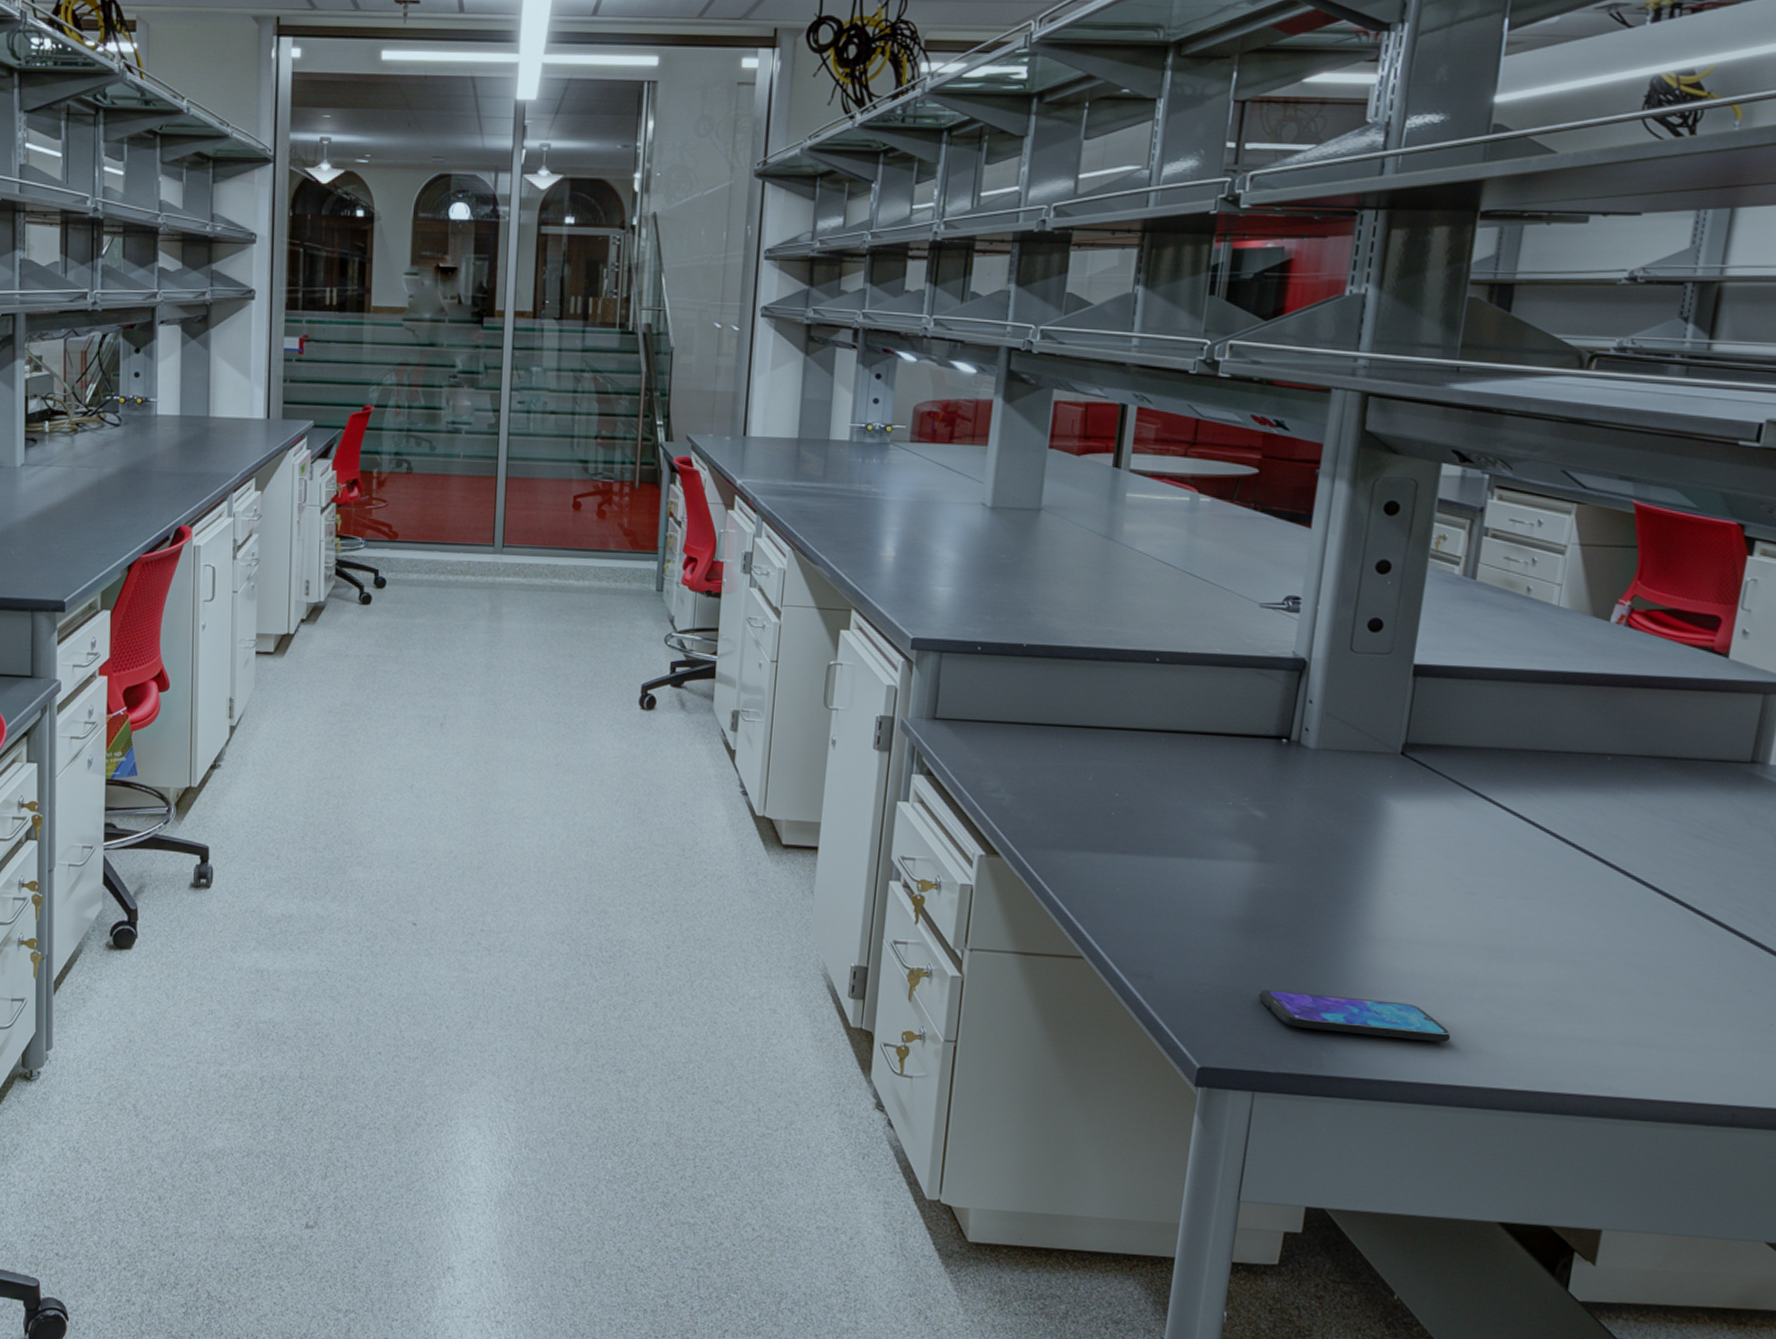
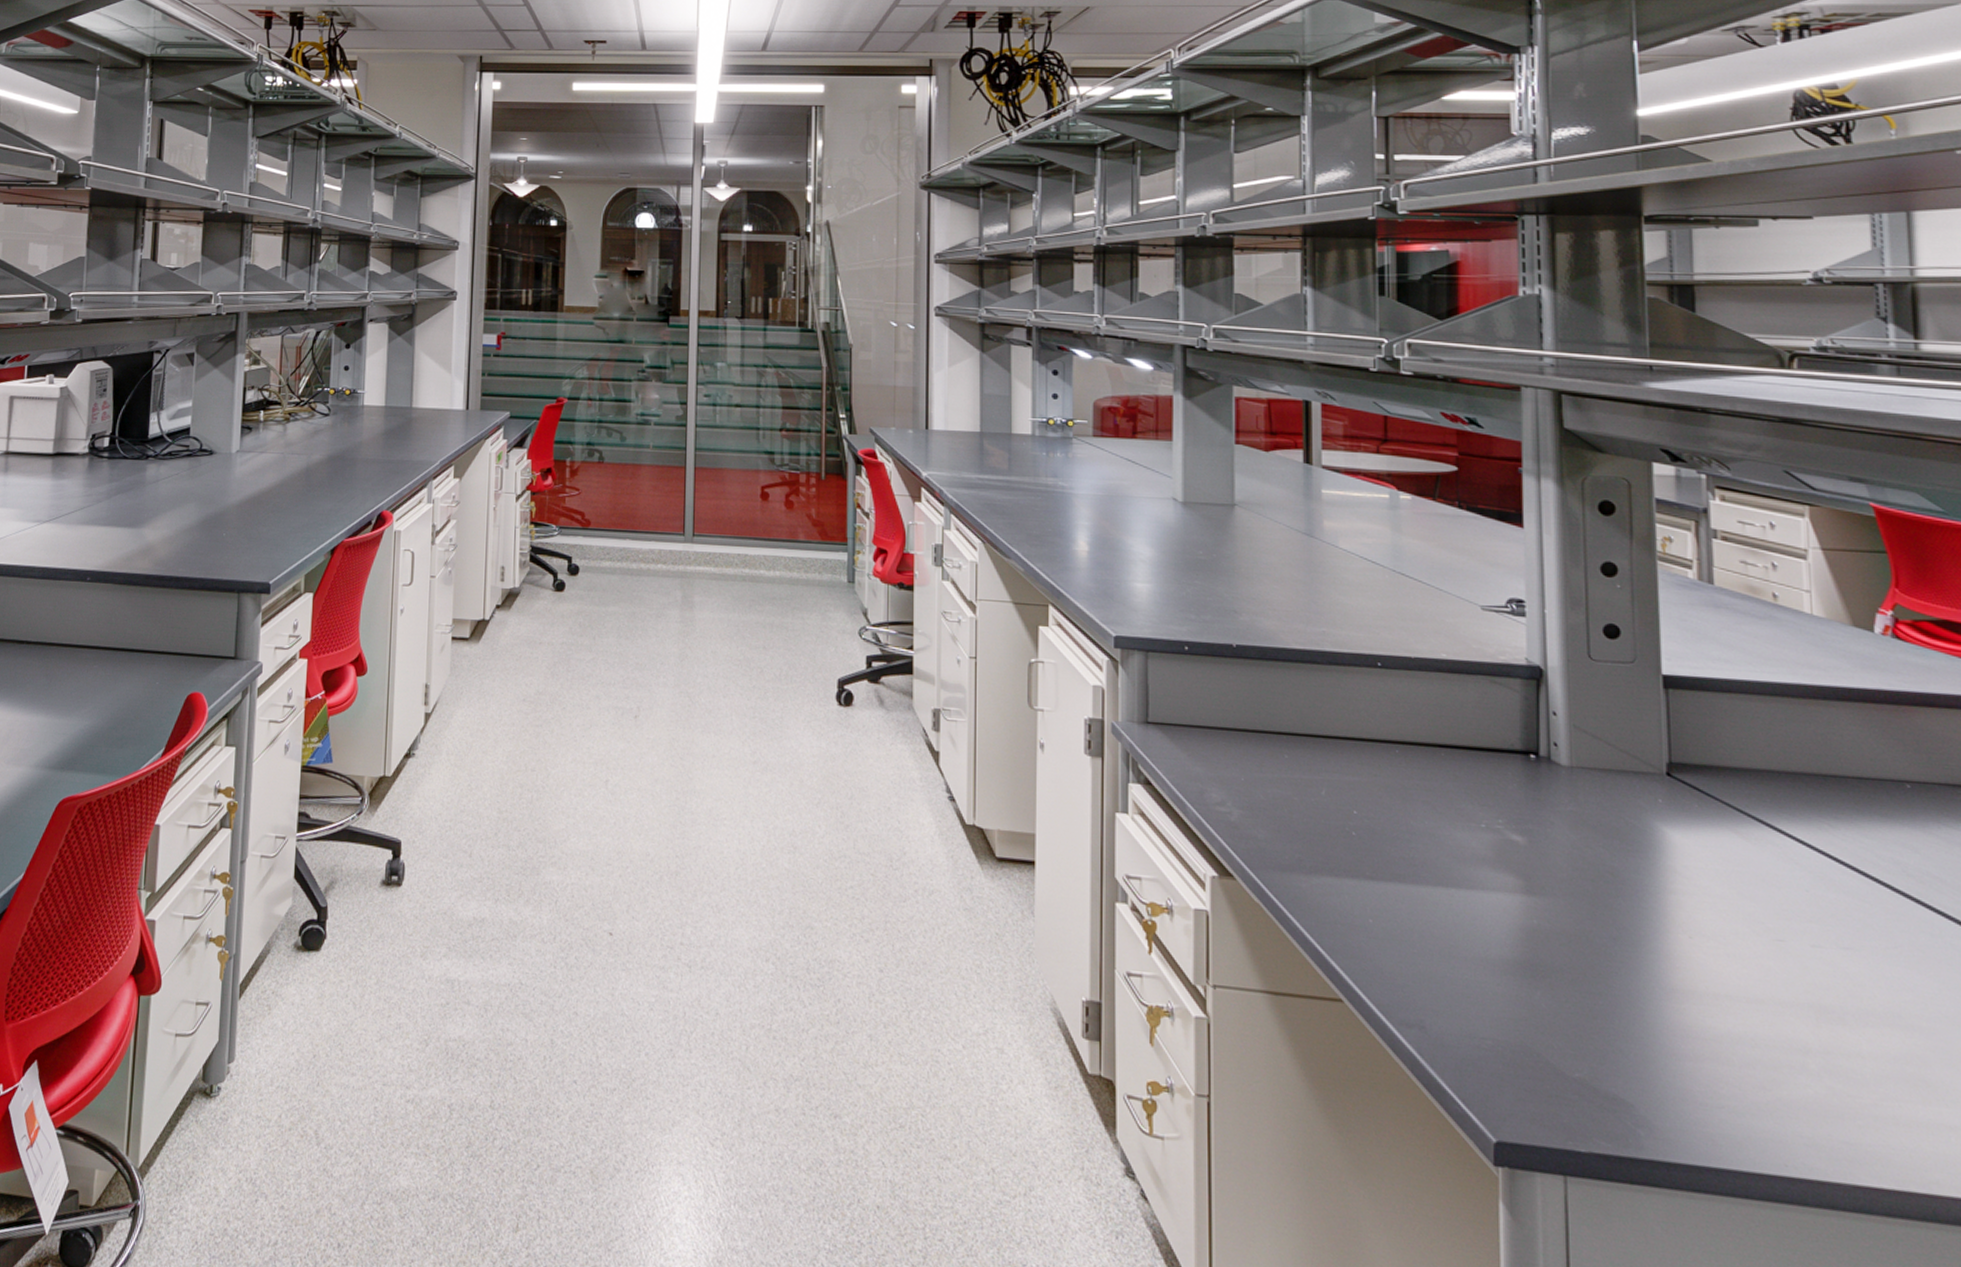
smartphone: present [1258,990,1451,1042] -> none [1551,1048,1791,1124]

